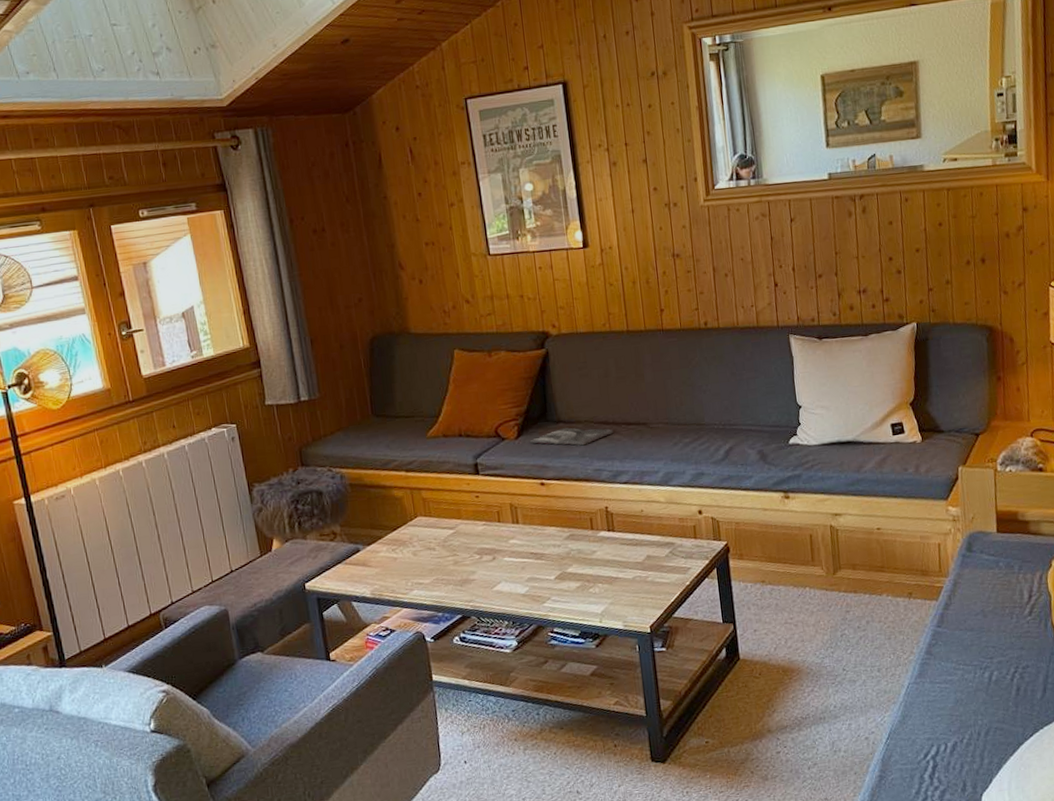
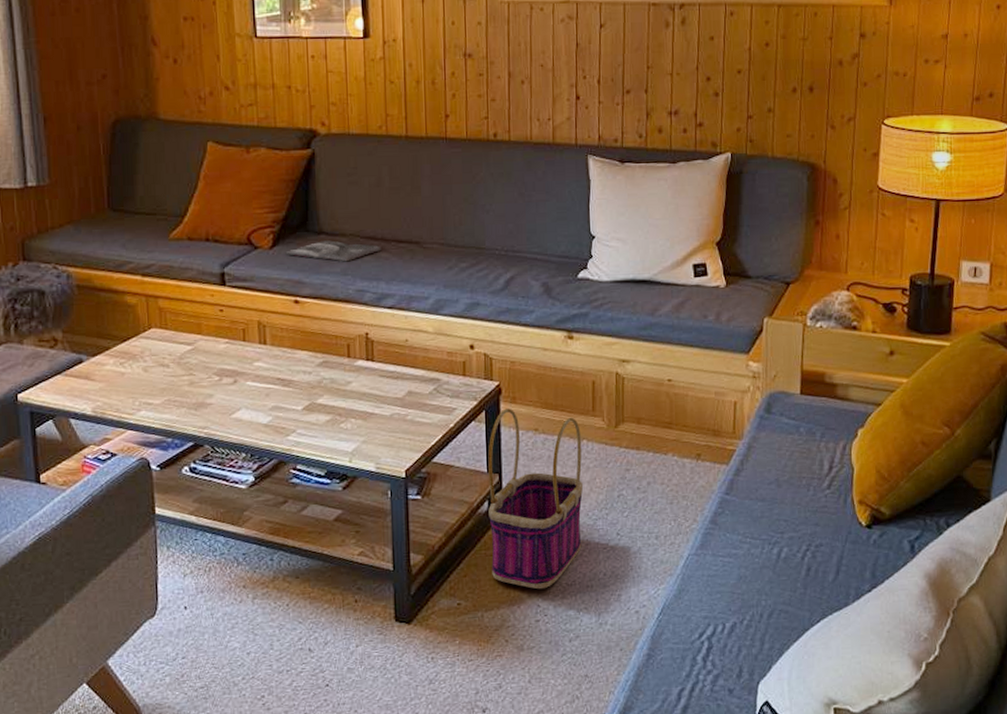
basket: none [722,564,812,724] -> present [488,408,584,590]

